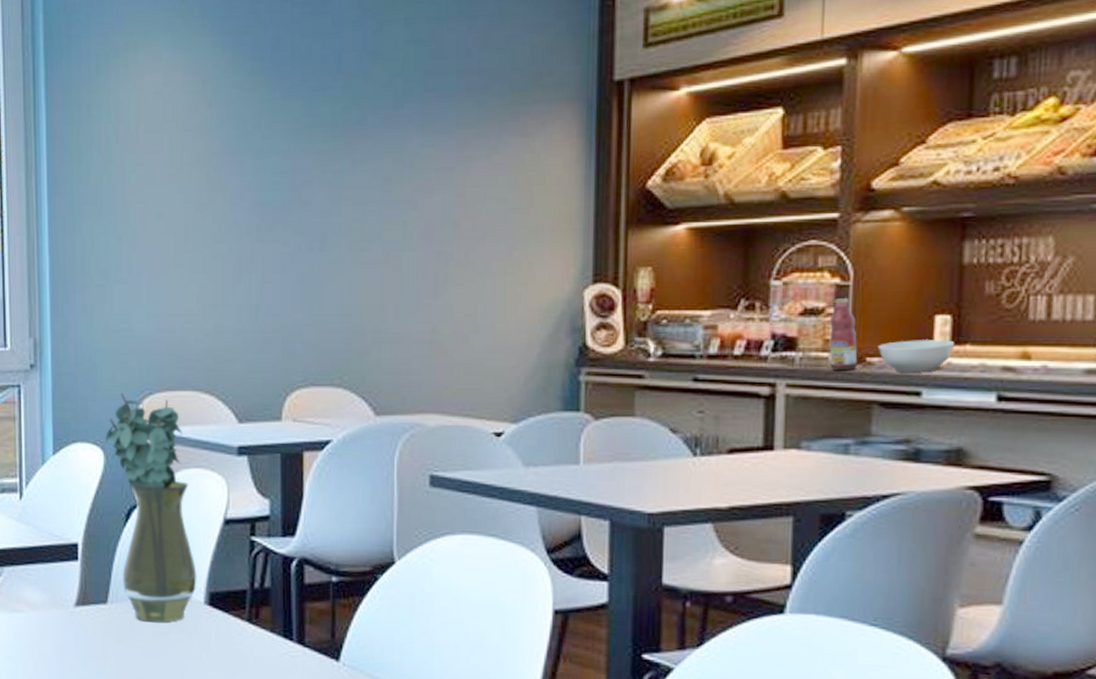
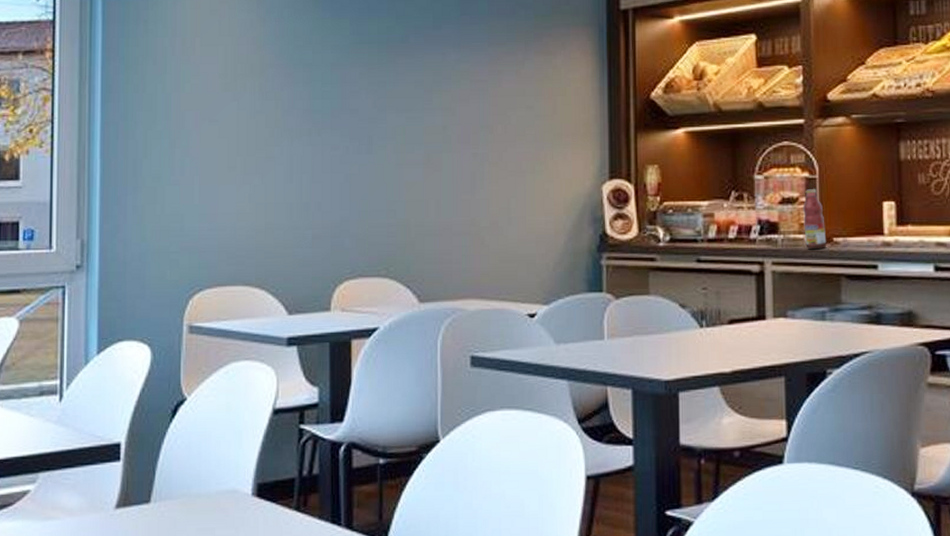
vase: present [105,393,197,622] -> none [152,290,245,518]
bowl: present [877,340,954,373] -> none [841,222,899,250]

